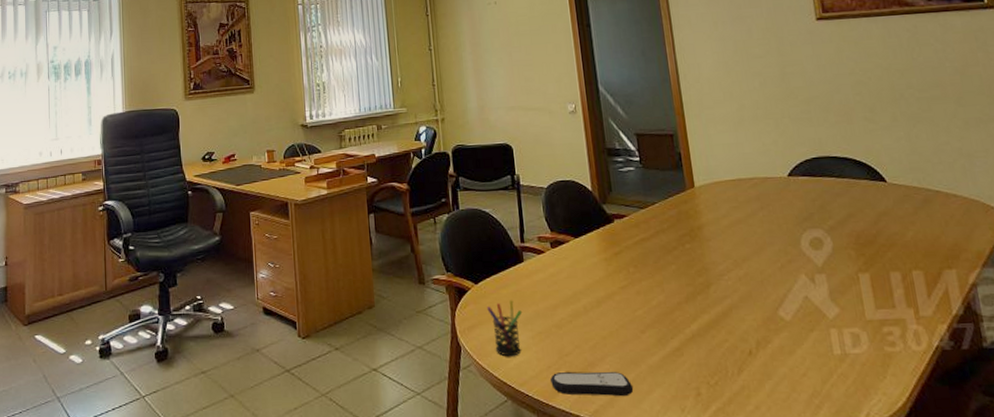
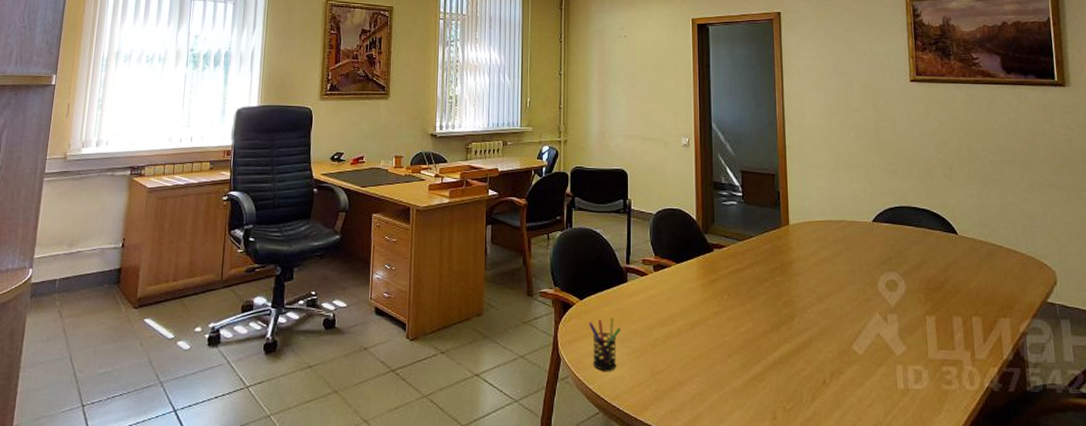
remote control: present [549,371,634,397] -> none [640,389,716,416]

